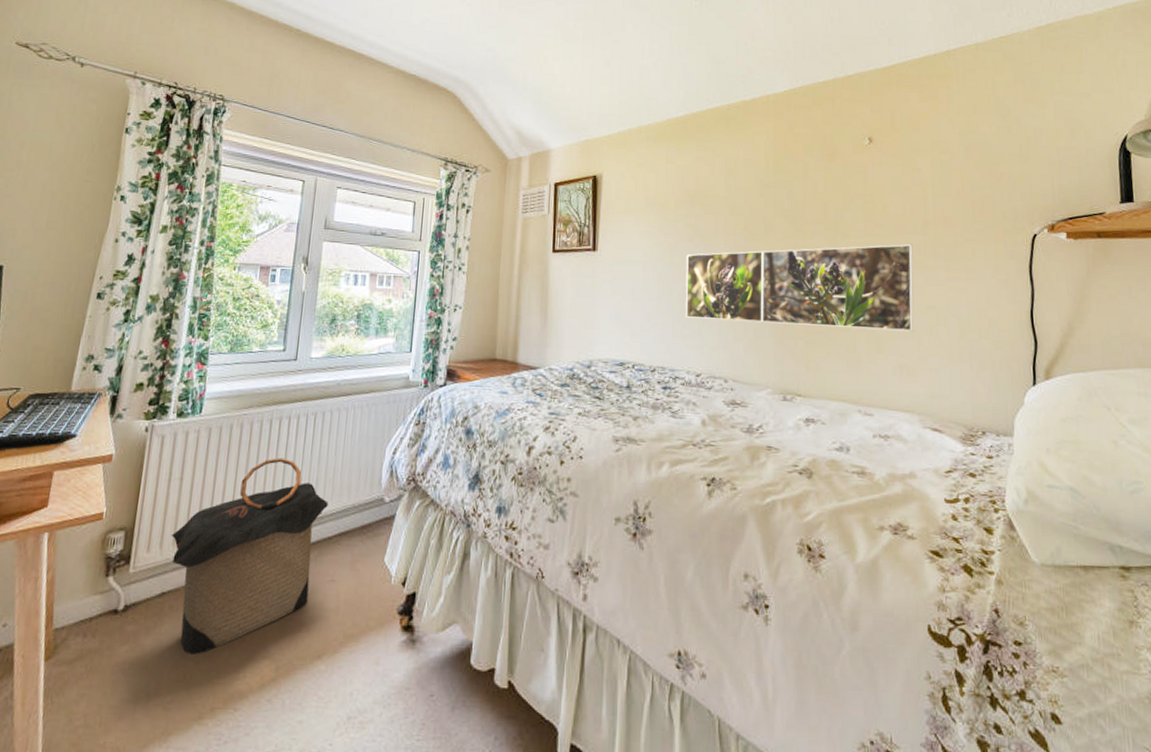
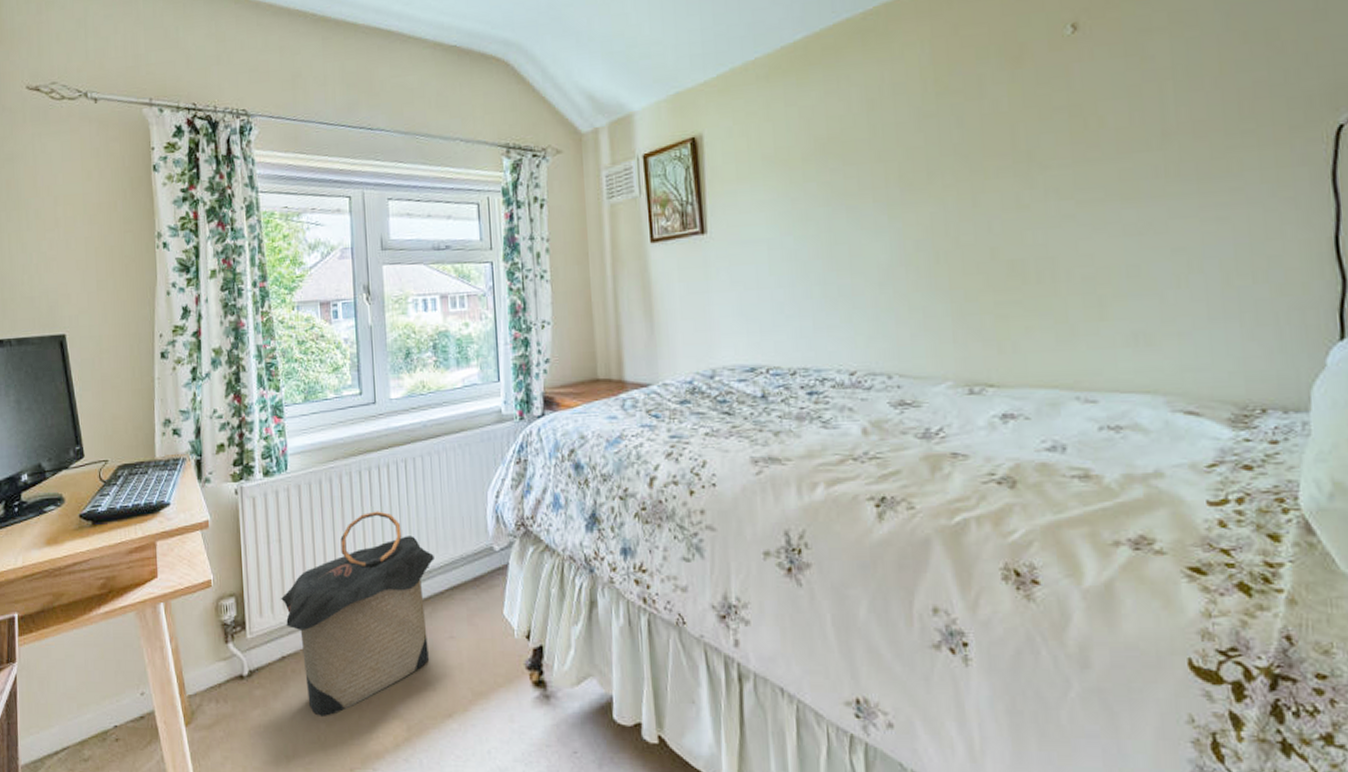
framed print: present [685,244,914,332] -> none [822,166,1152,303]

